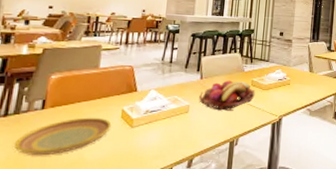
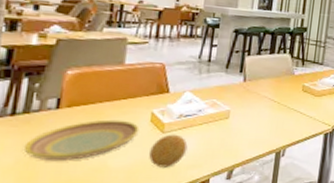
fruit: none [120,128,153,159] -> present [149,134,188,168]
fruit basket: present [199,80,256,112] -> none [241,84,307,119]

